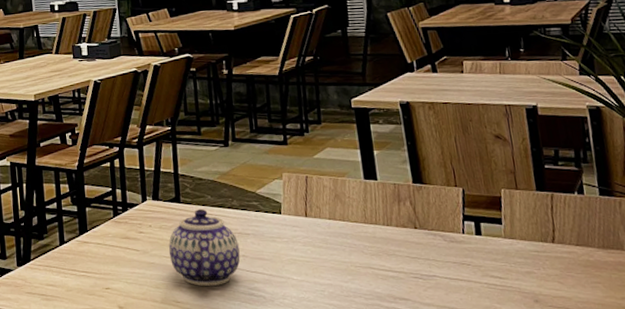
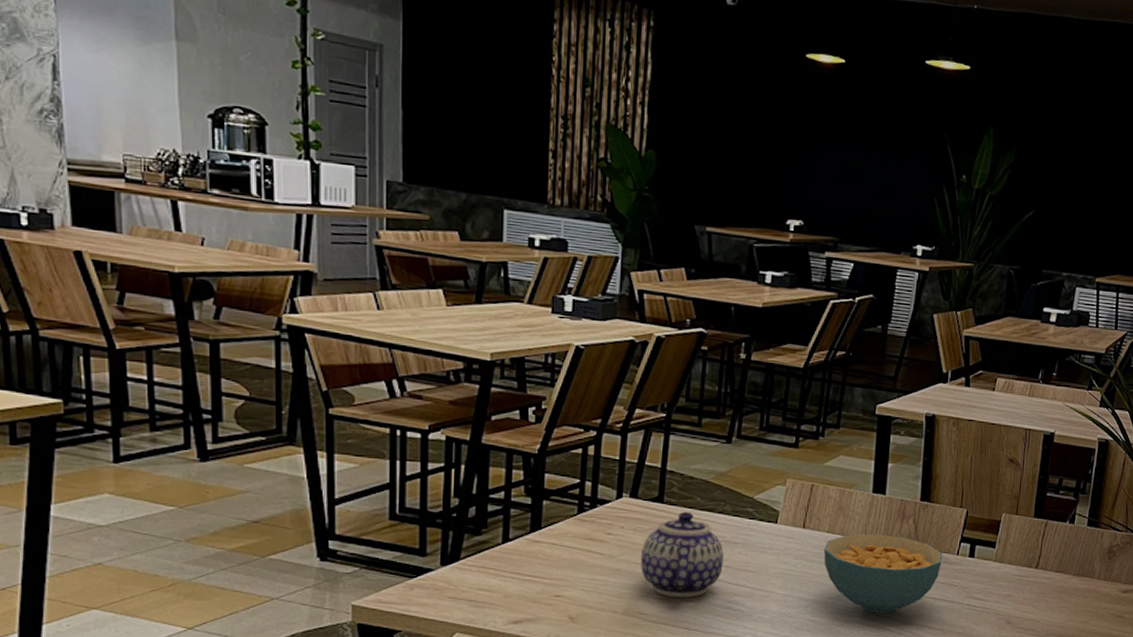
cereal bowl: none [329,218,449,295] -> present [824,534,943,613]

